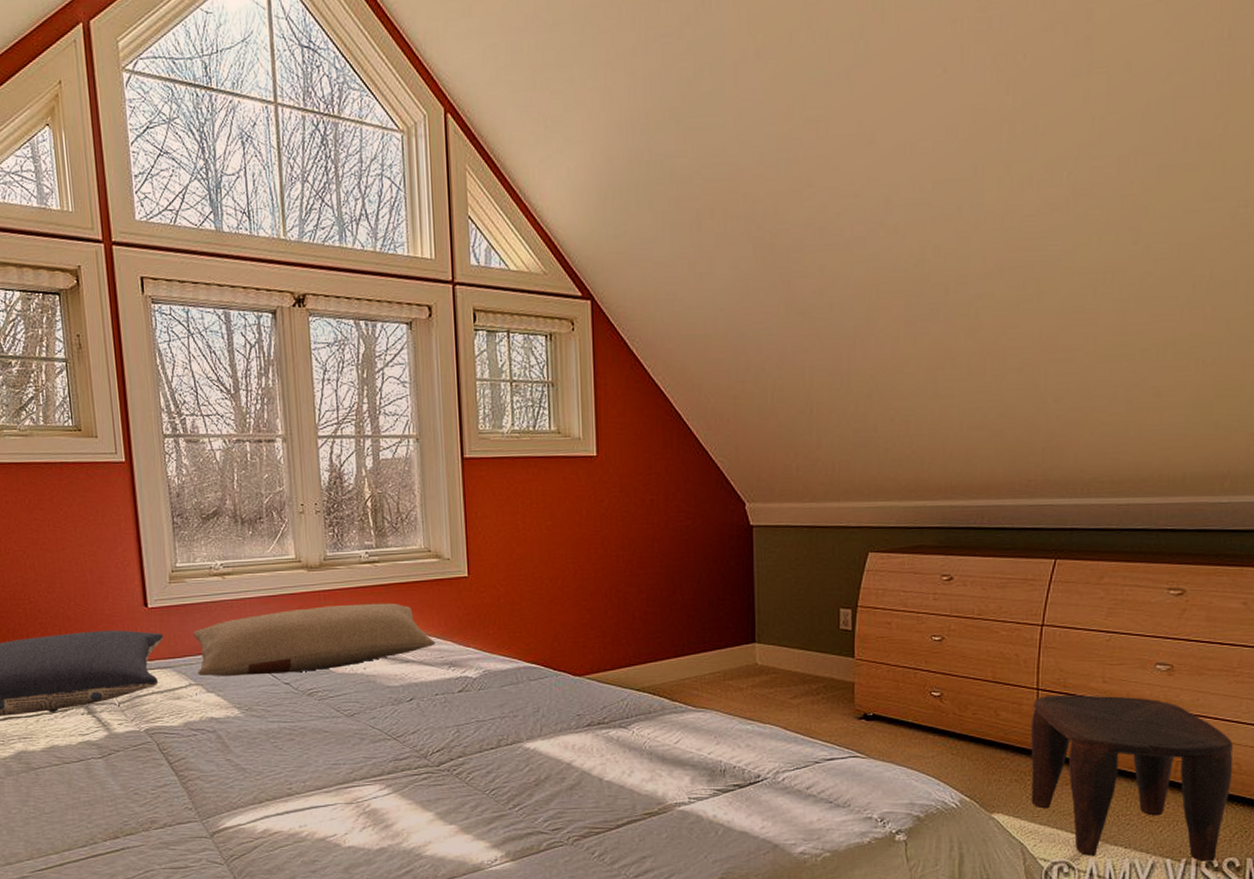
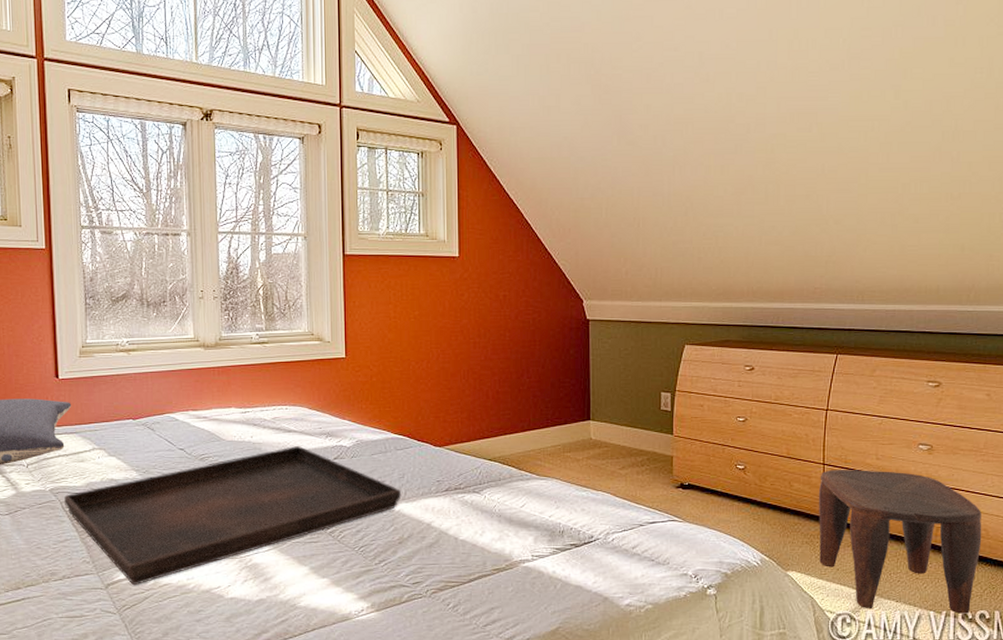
serving tray: none [160,677,537,834] -> present [63,445,402,586]
pillow: present [193,603,436,676] -> none [99,379,315,442]

